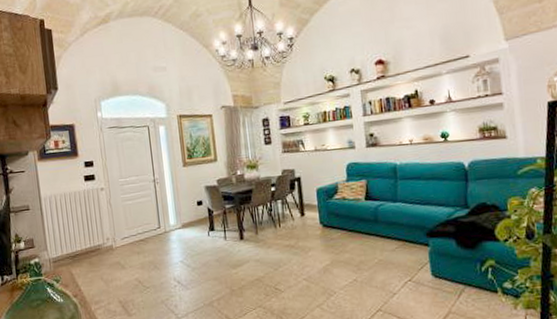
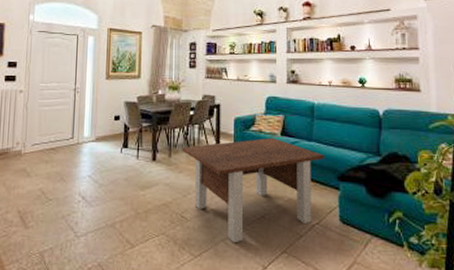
coffee table: none [267,203,411,308] -> present [182,137,324,243]

